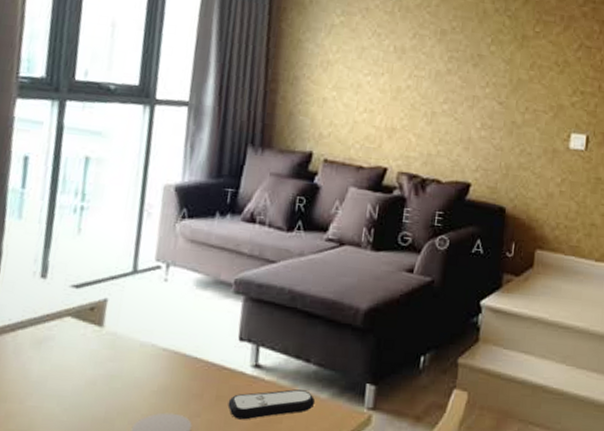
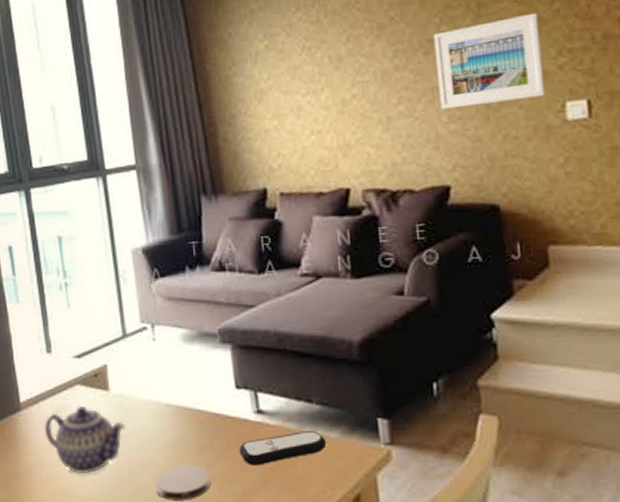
teapot: none [14,339,112,415] -> present [44,405,125,474]
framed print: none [477,51,565,125] -> present [433,12,545,110]

